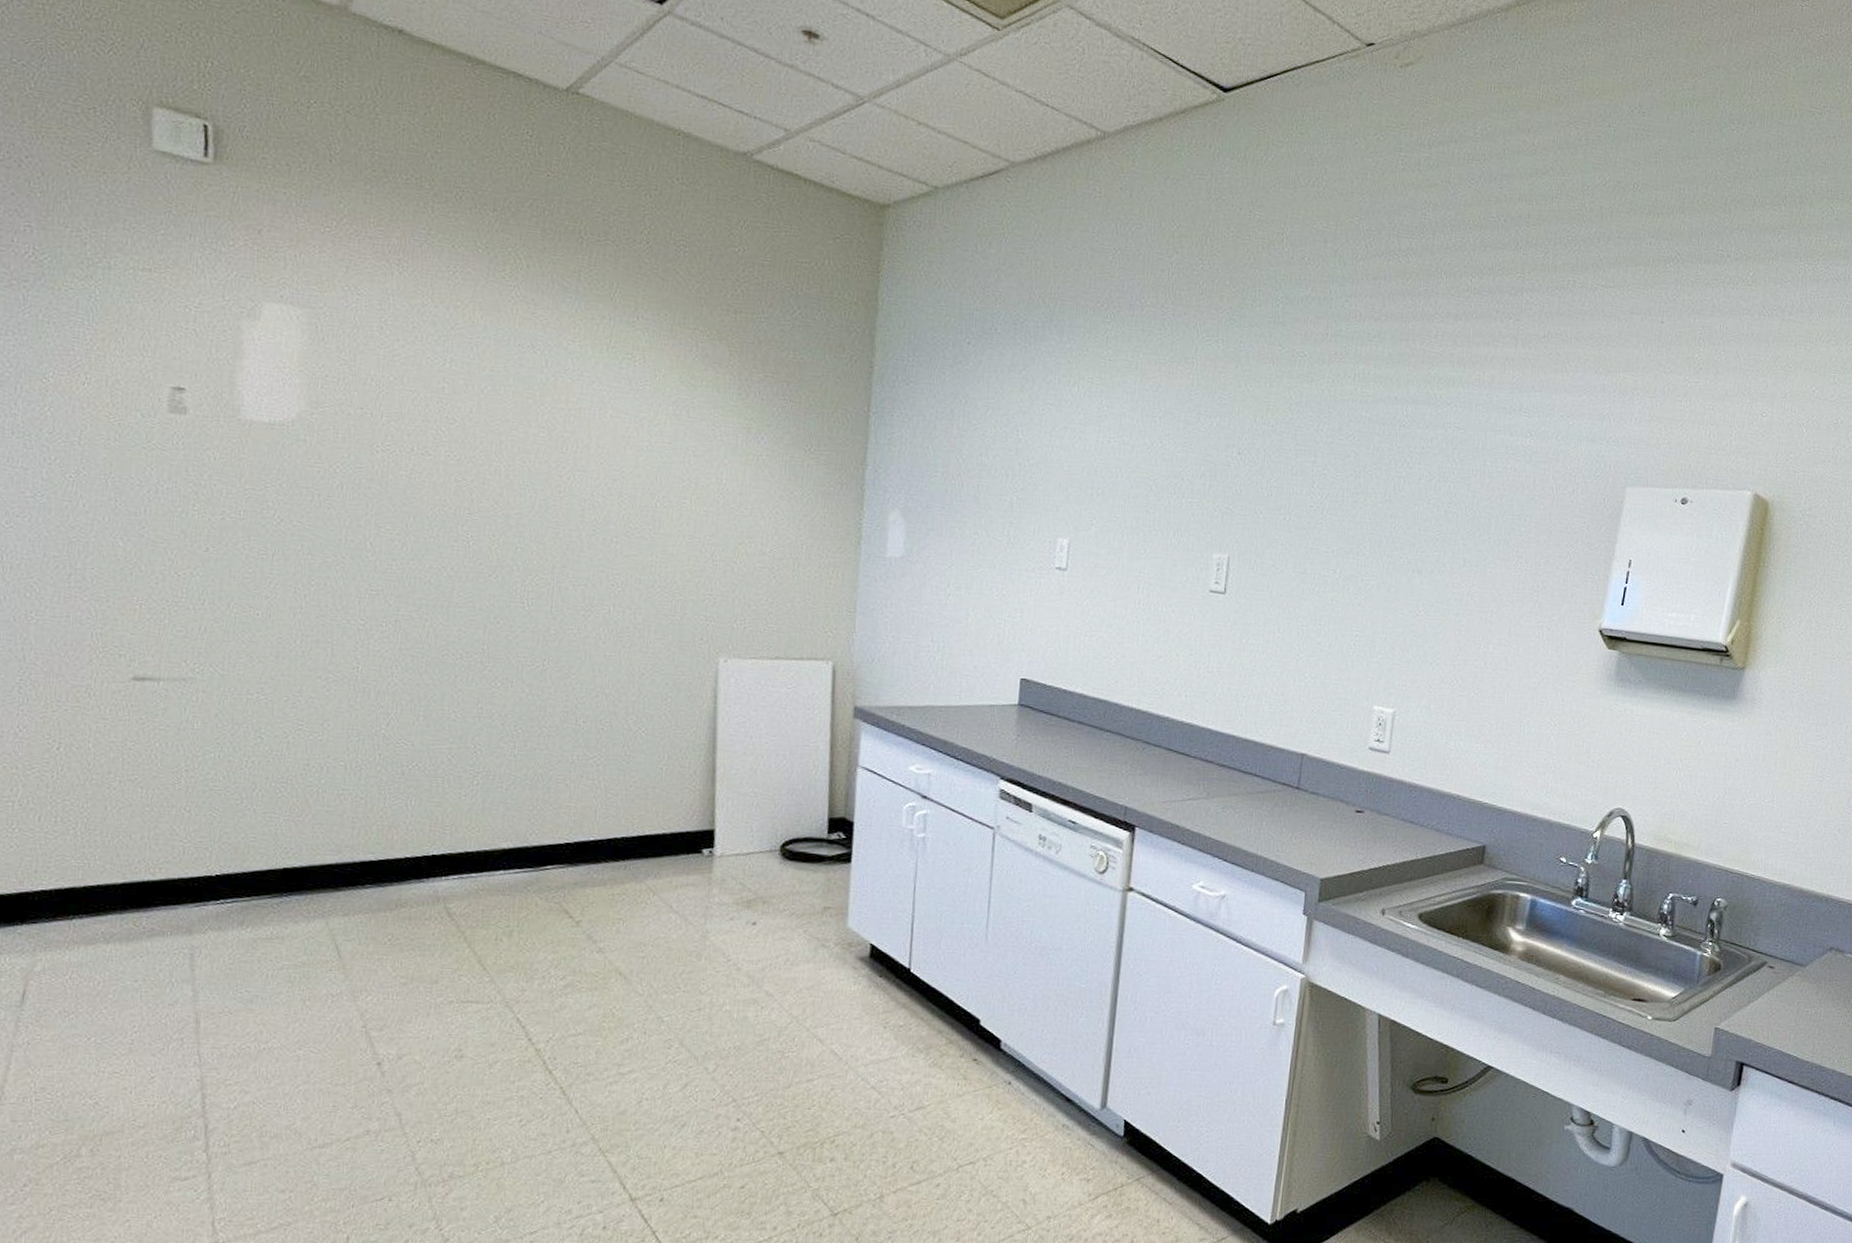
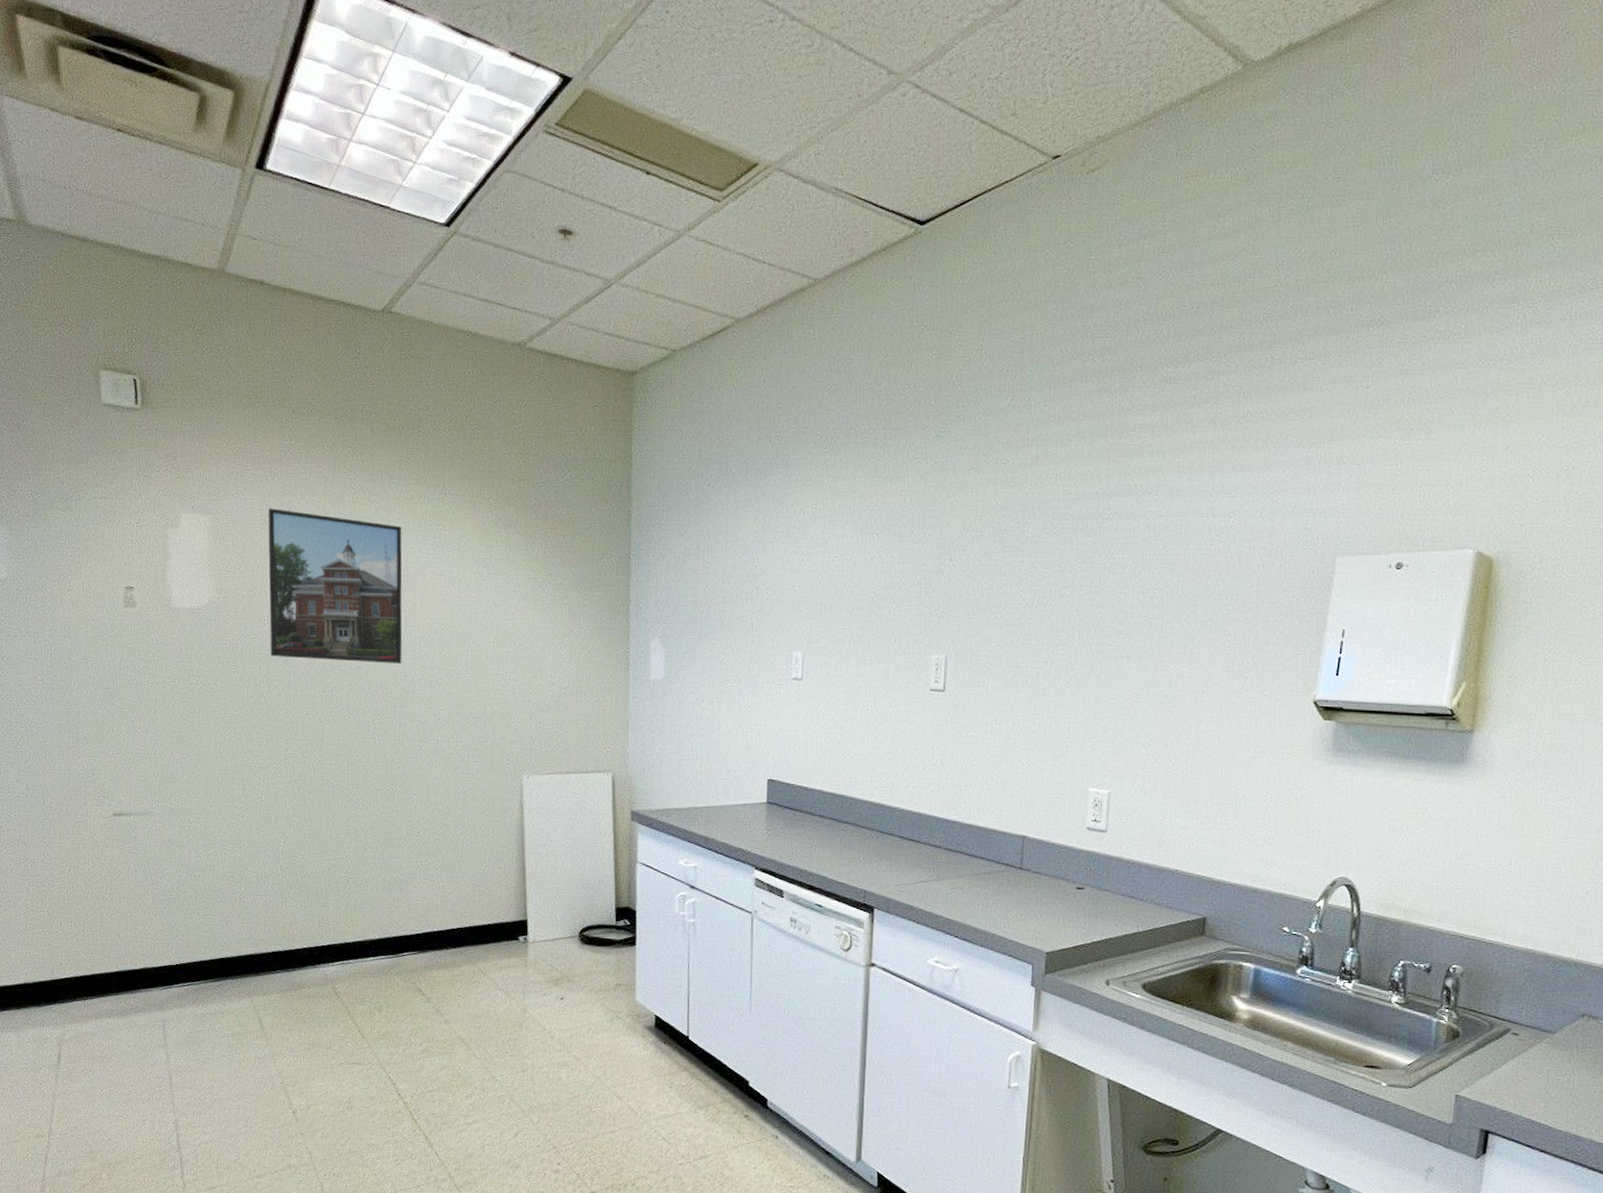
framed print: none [383,309,577,515] -> present [268,508,402,663]

